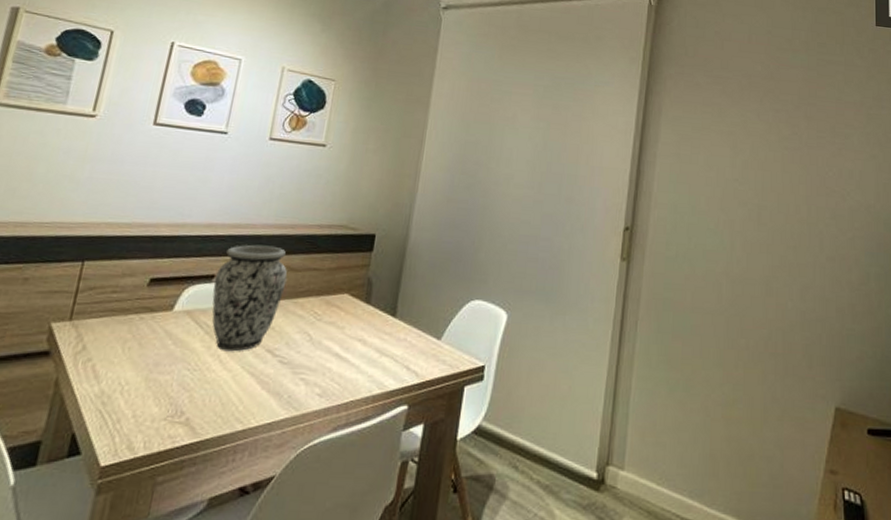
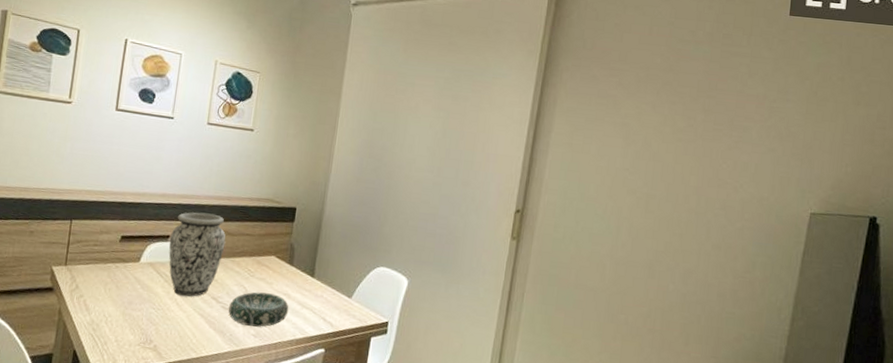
decorative bowl: none [287,339,365,384] -> present [228,292,289,327]

